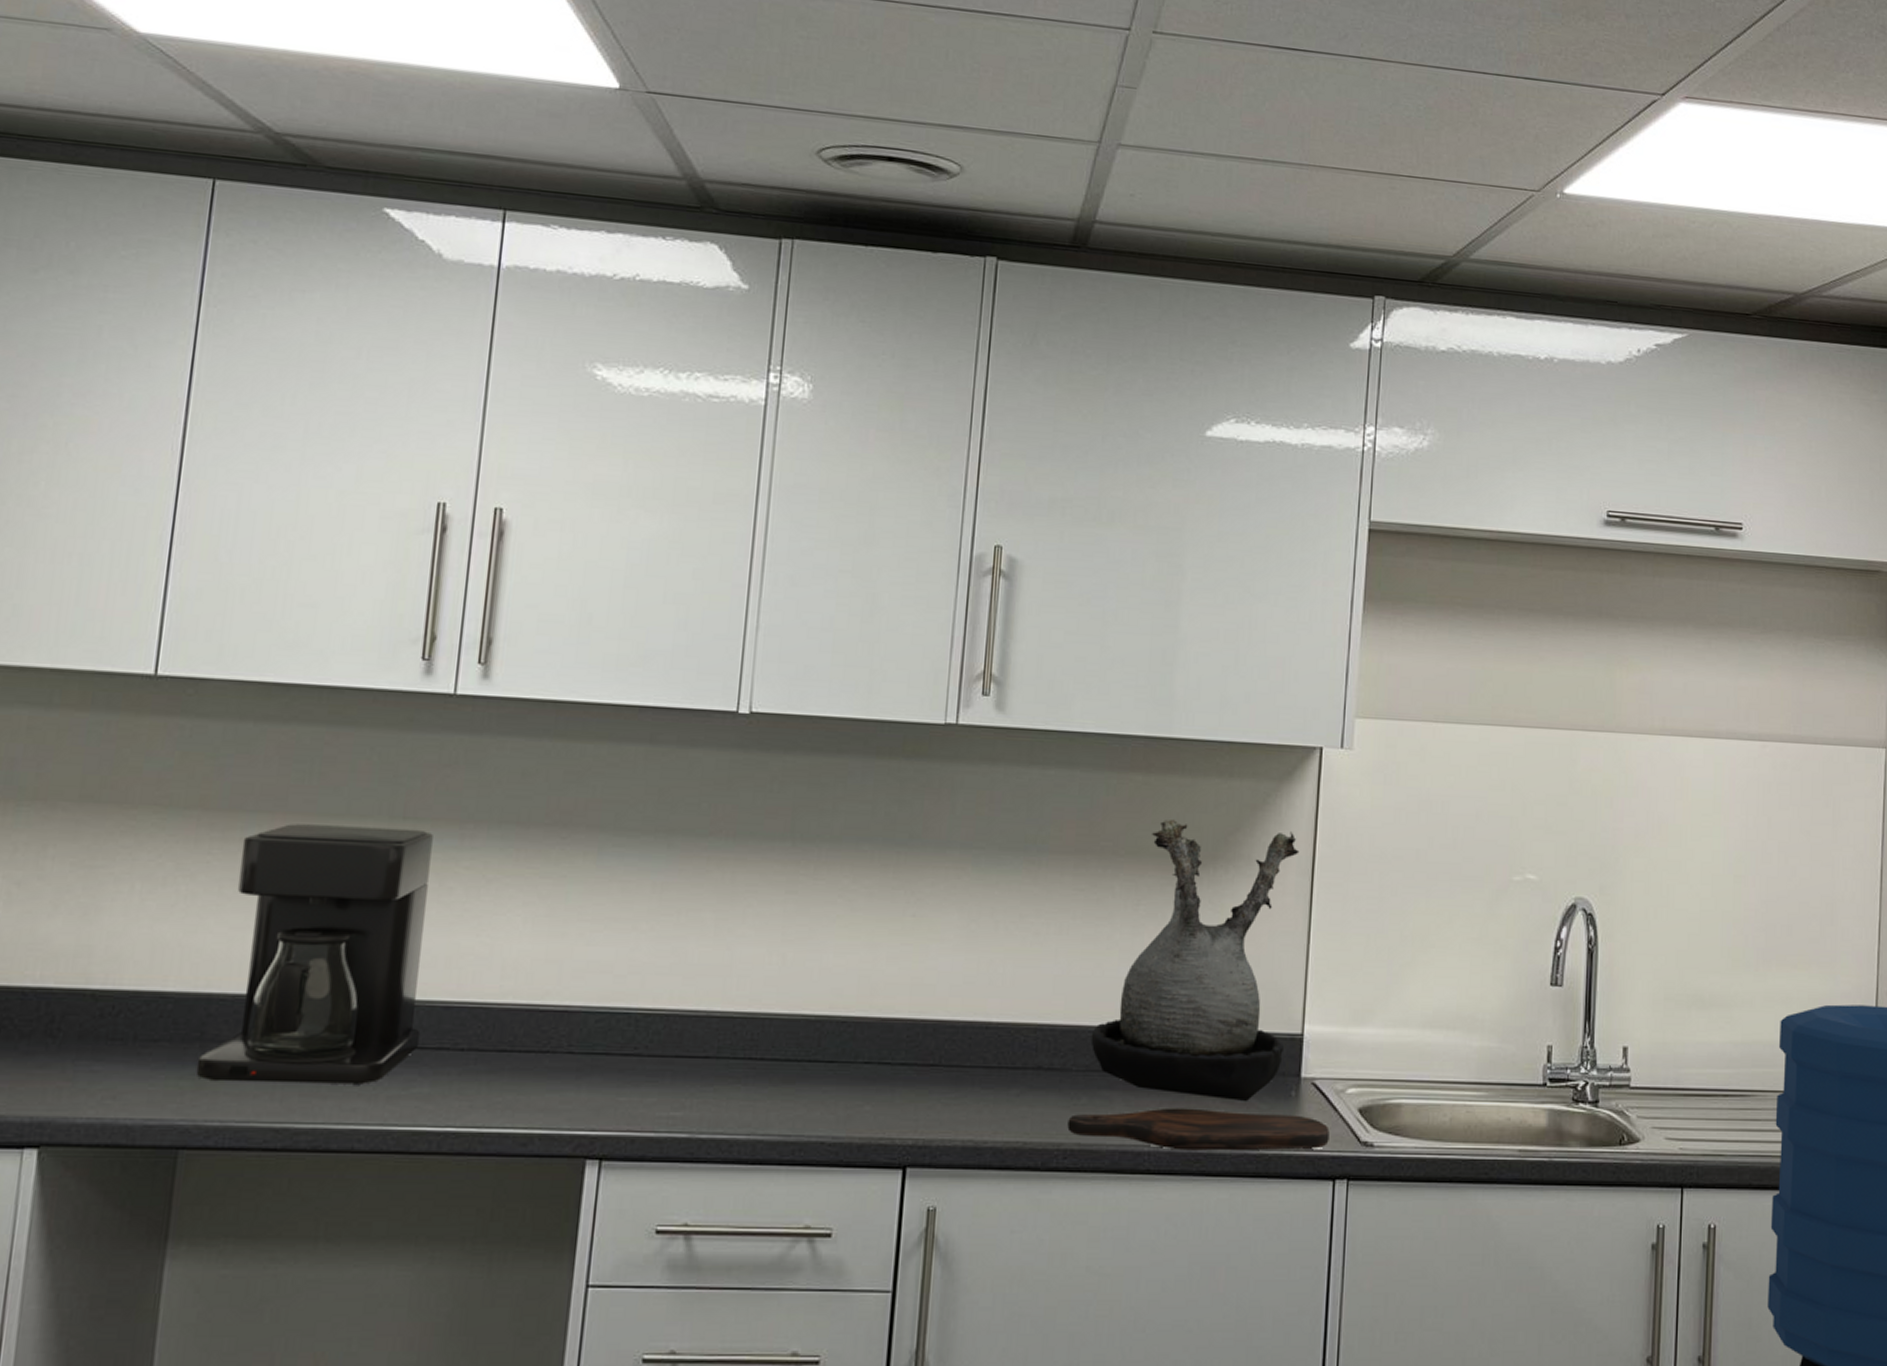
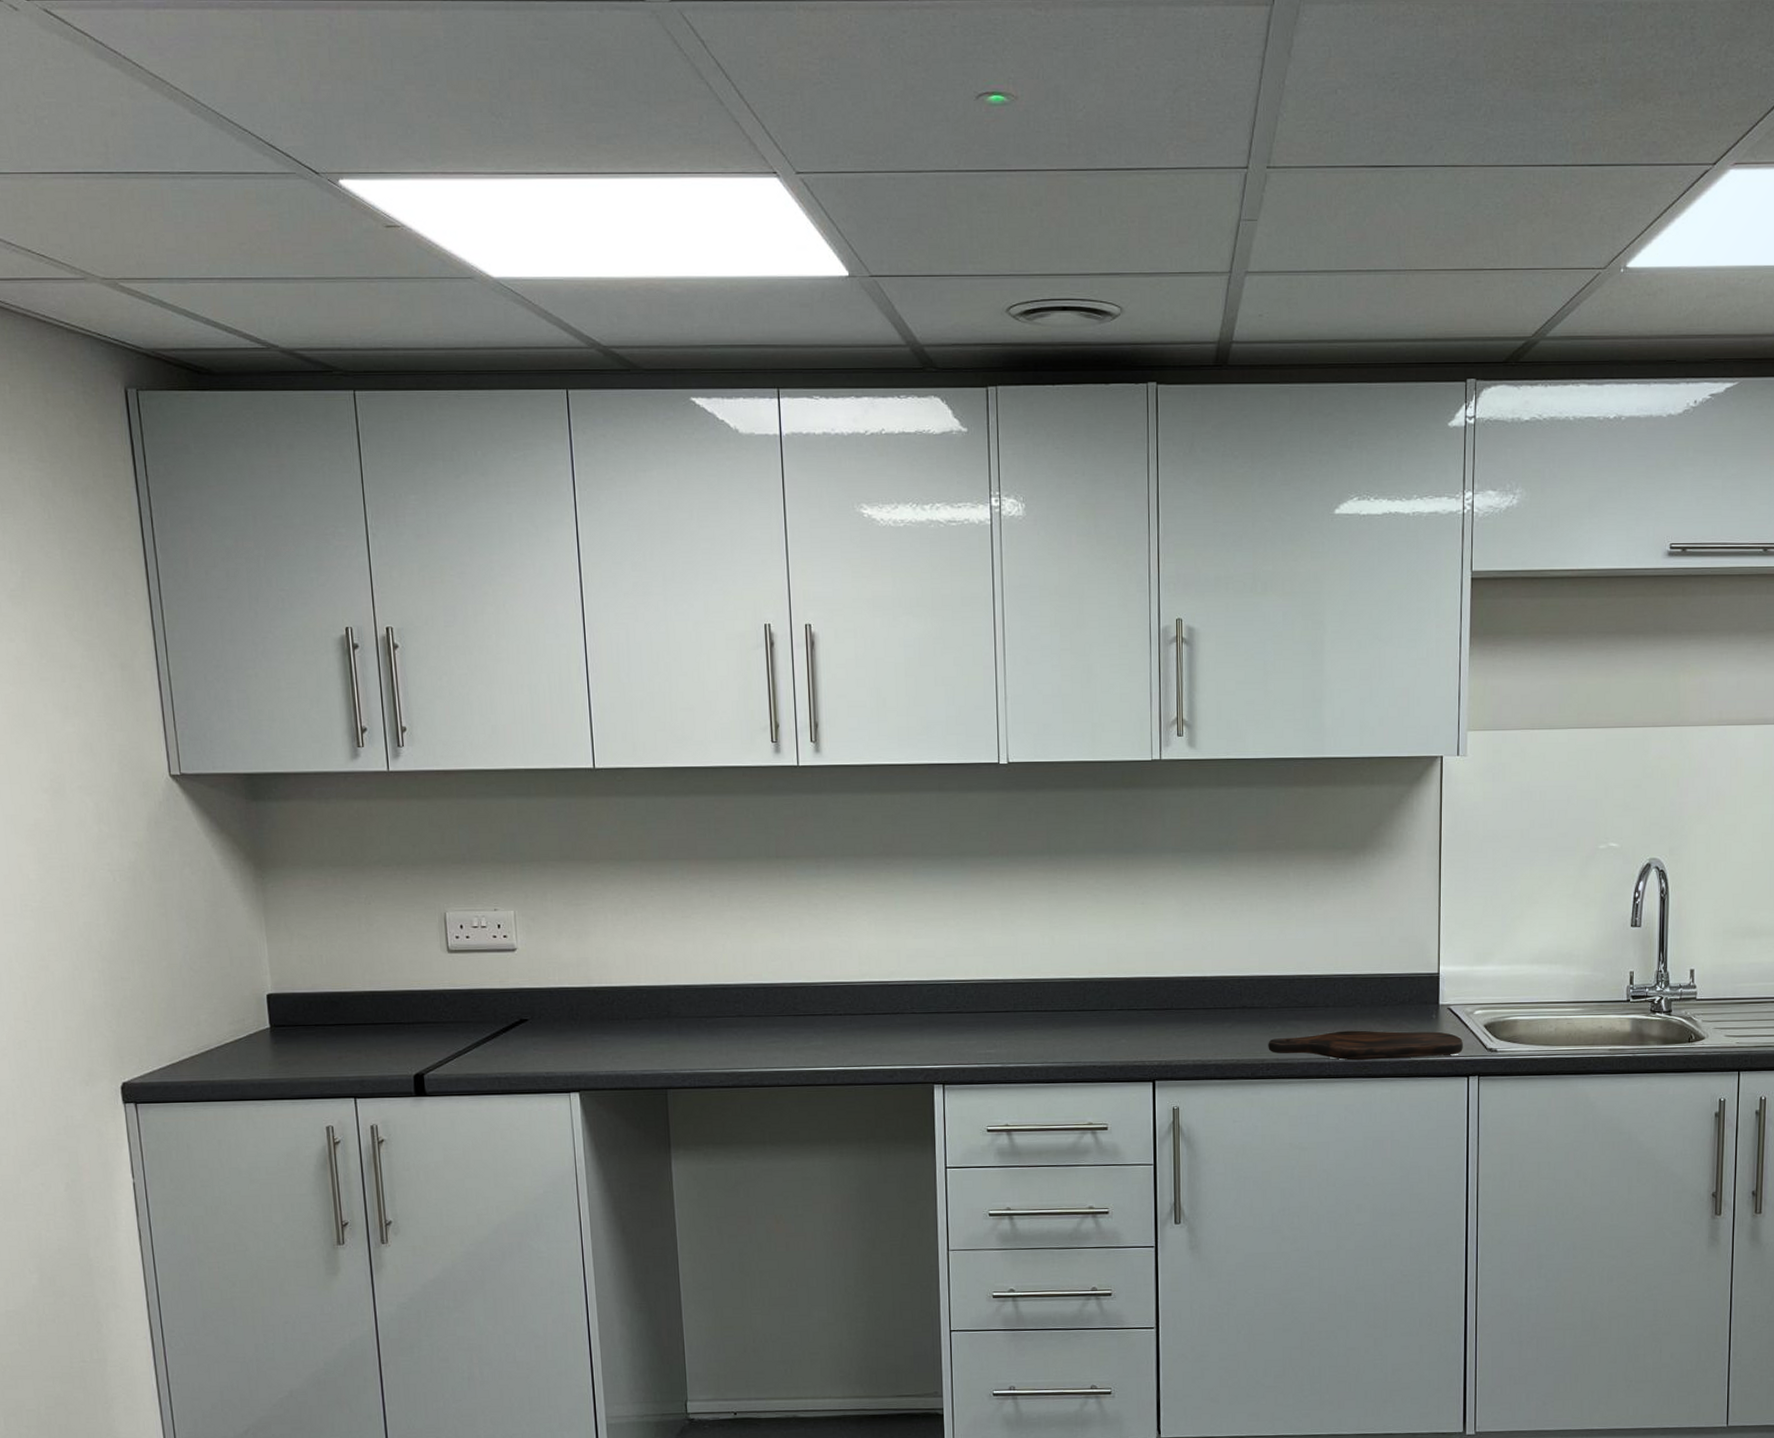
coffee maker: present [195,824,433,1084] -> none [668,864,812,1044]
plant: present [1090,818,1300,1101] -> none [1280,819,1429,1024]

